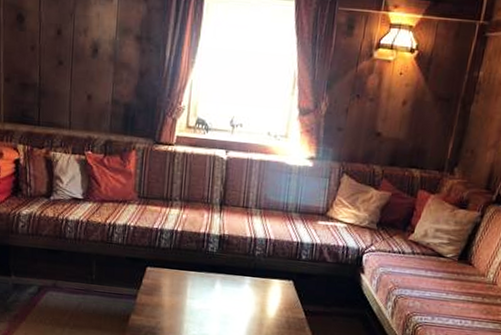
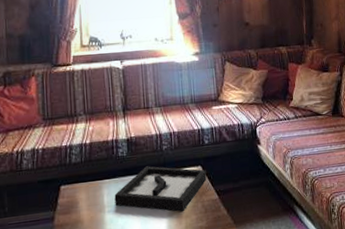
decorative tray: none [197,268,298,322] -> present [114,166,207,212]

